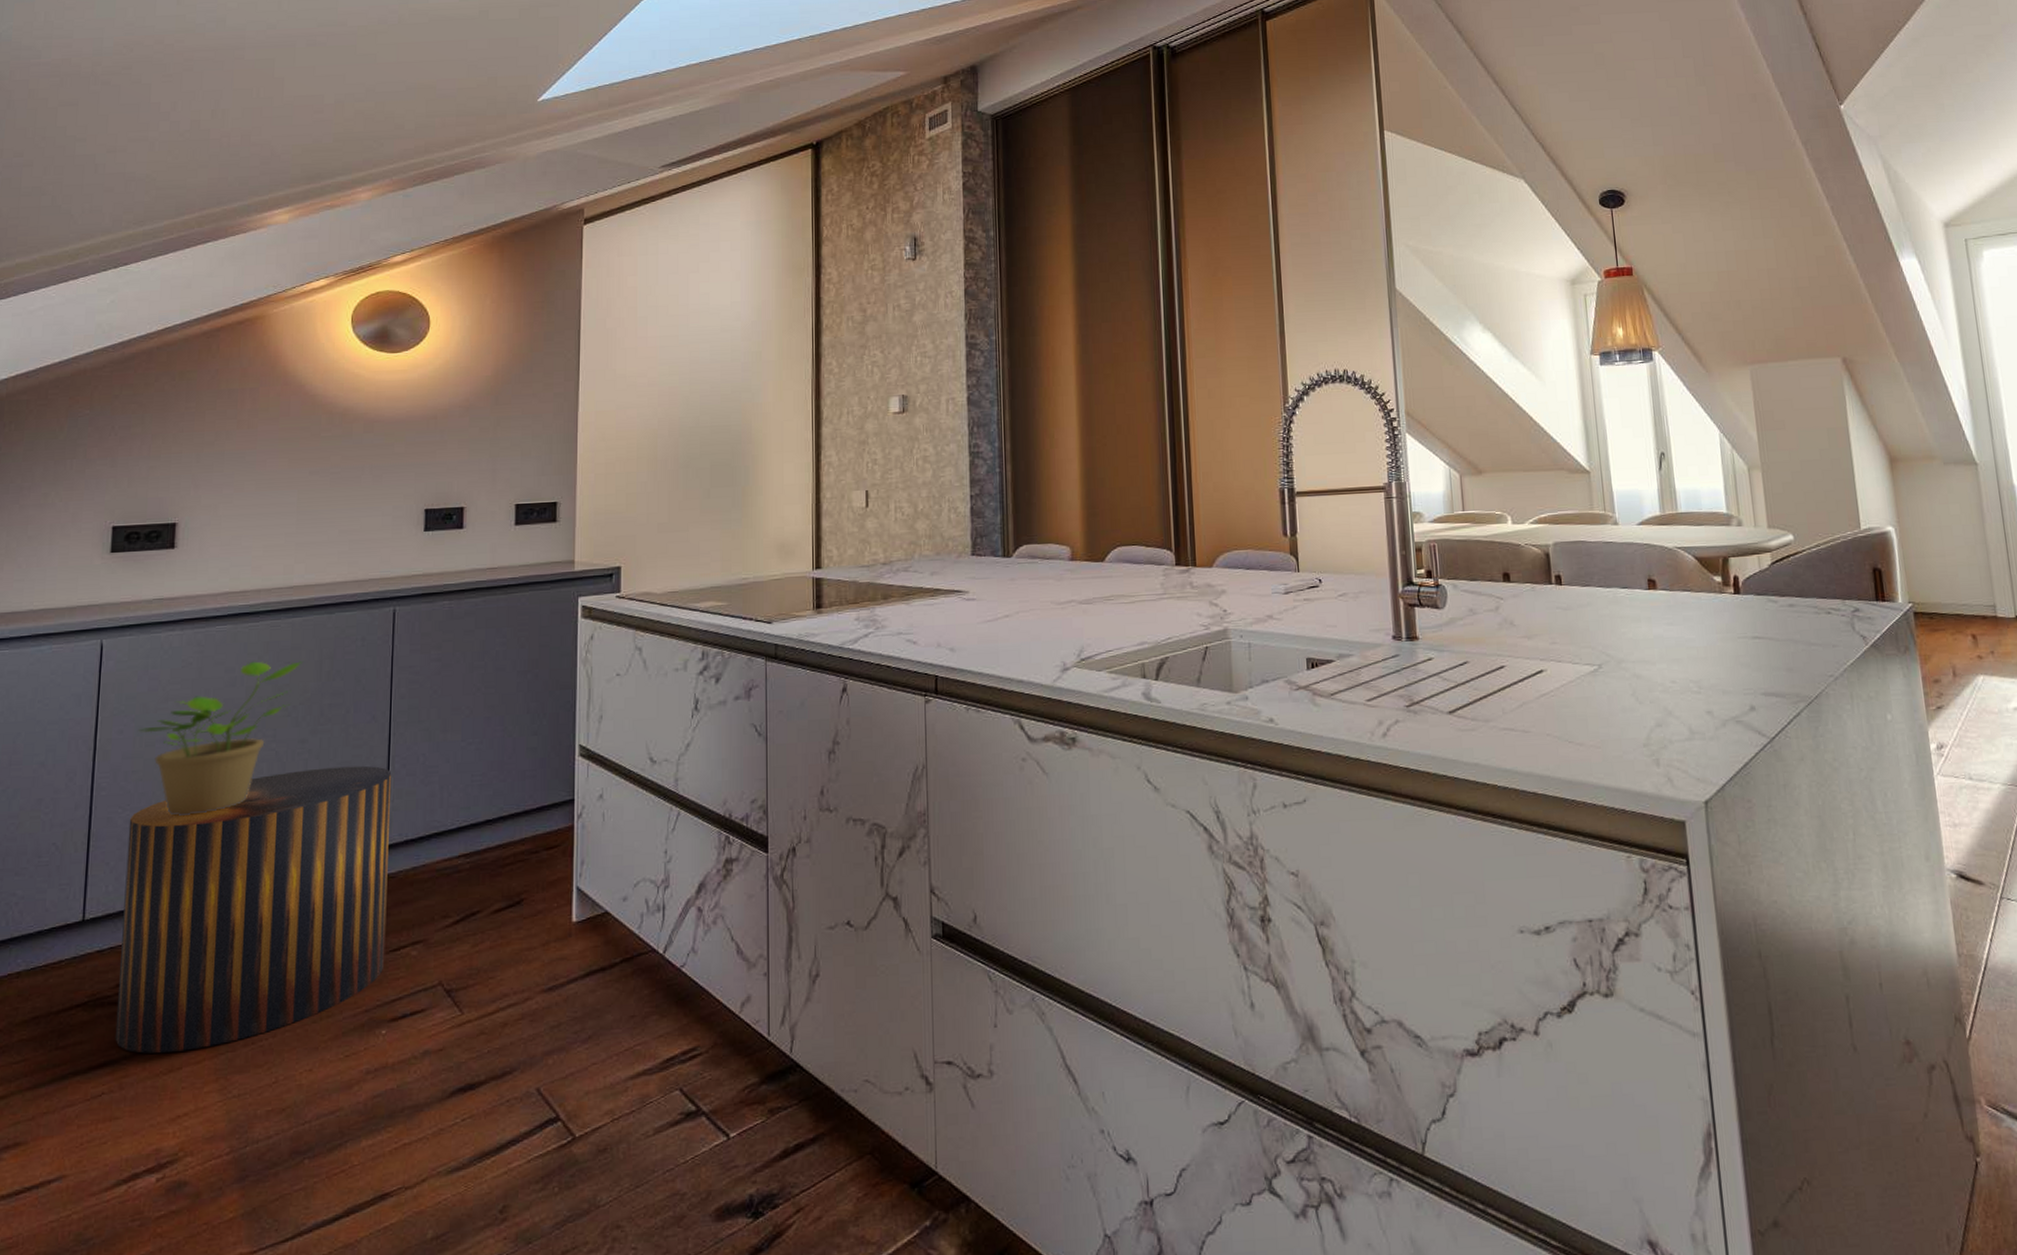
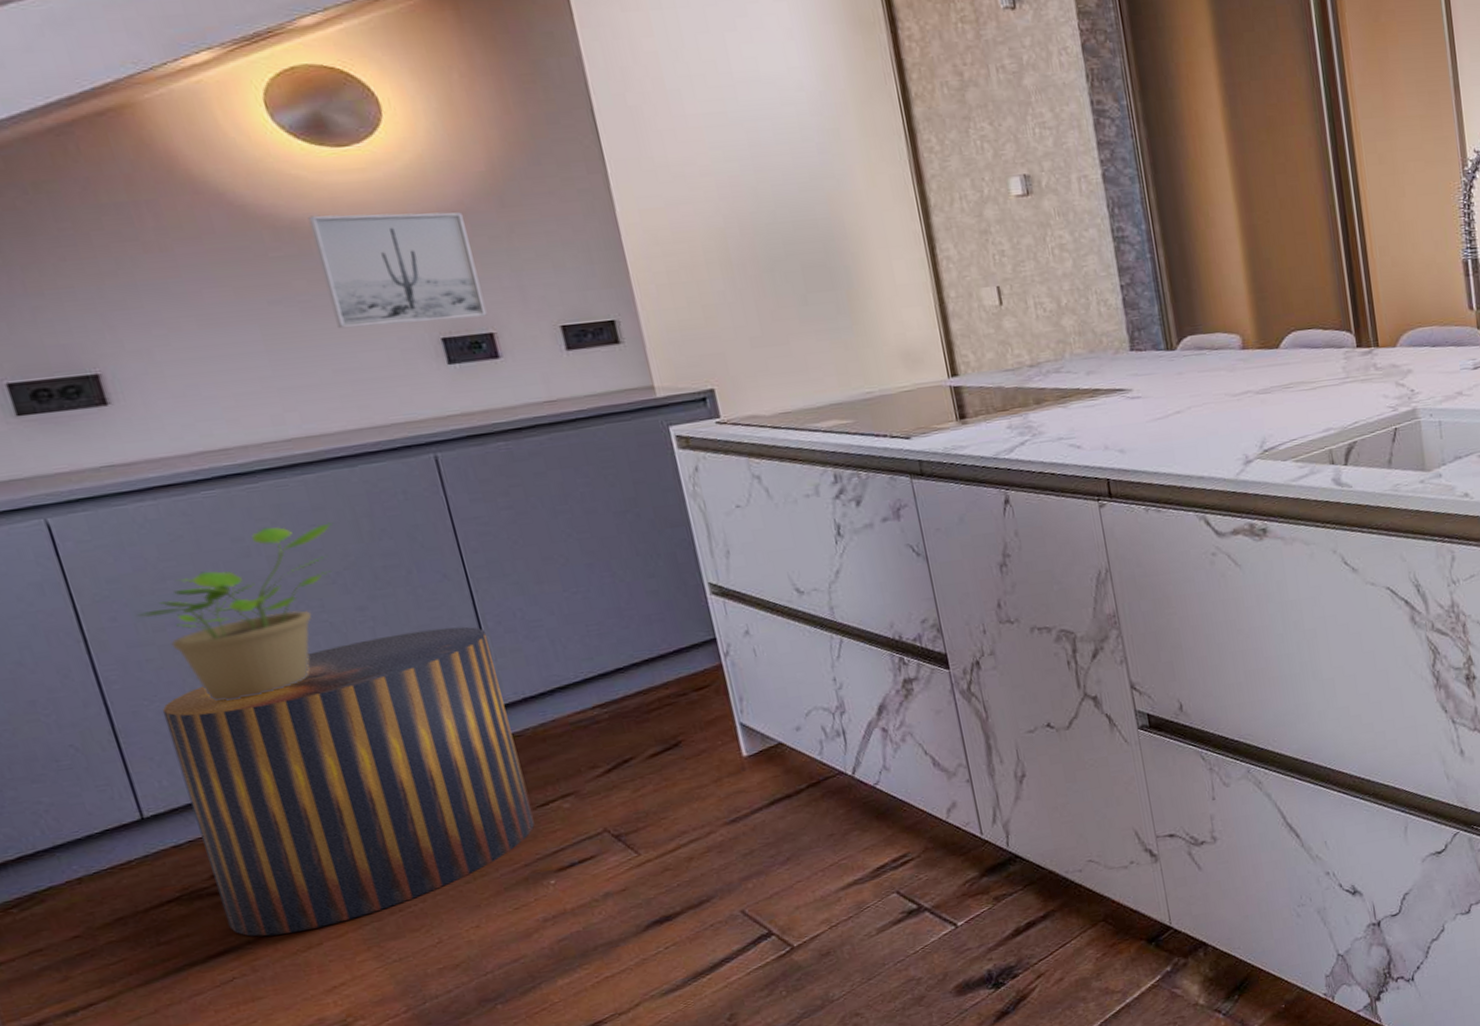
wall art: none [353,405,467,497] -> present [308,212,487,329]

